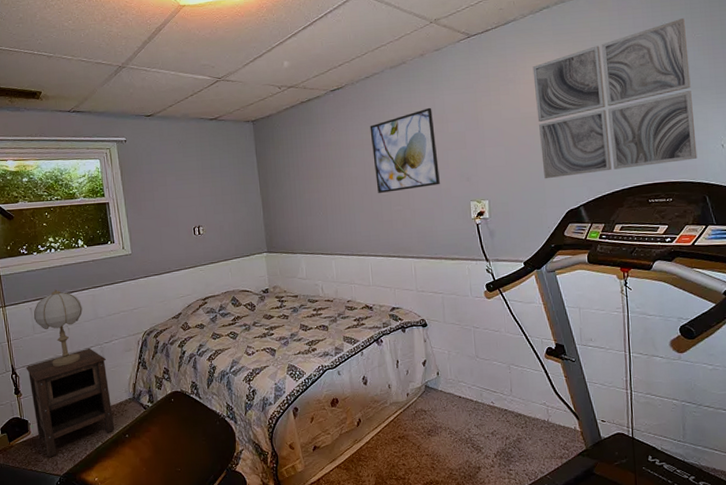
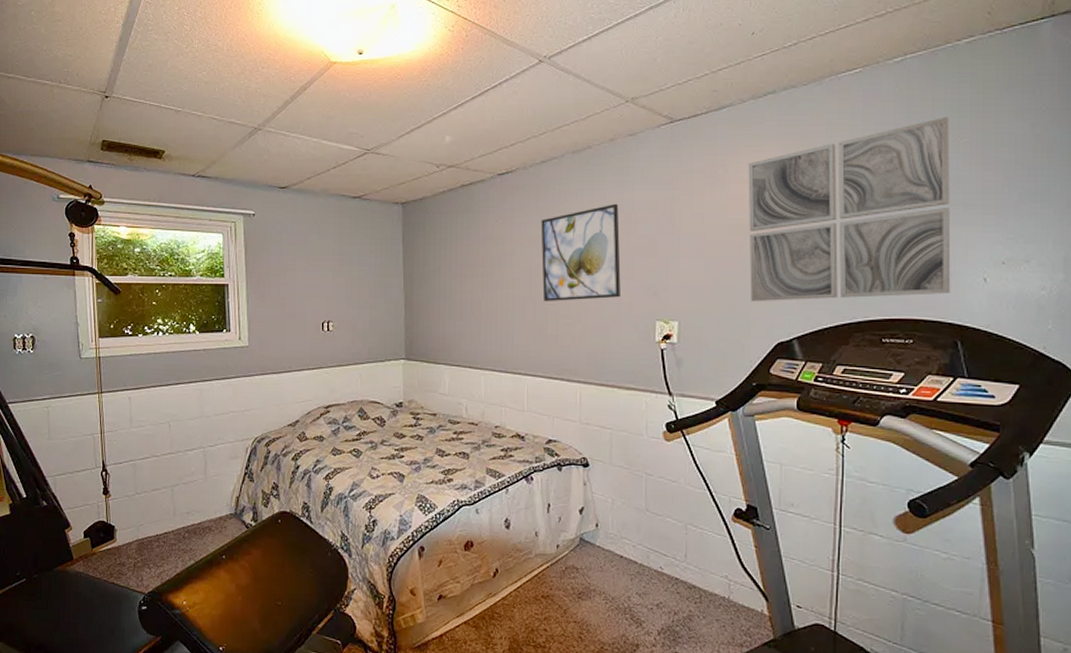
nightstand: present [26,348,115,457] -> none [118,450,211,571]
table lamp: present [33,289,83,367] -> none [132,378,187,468]

